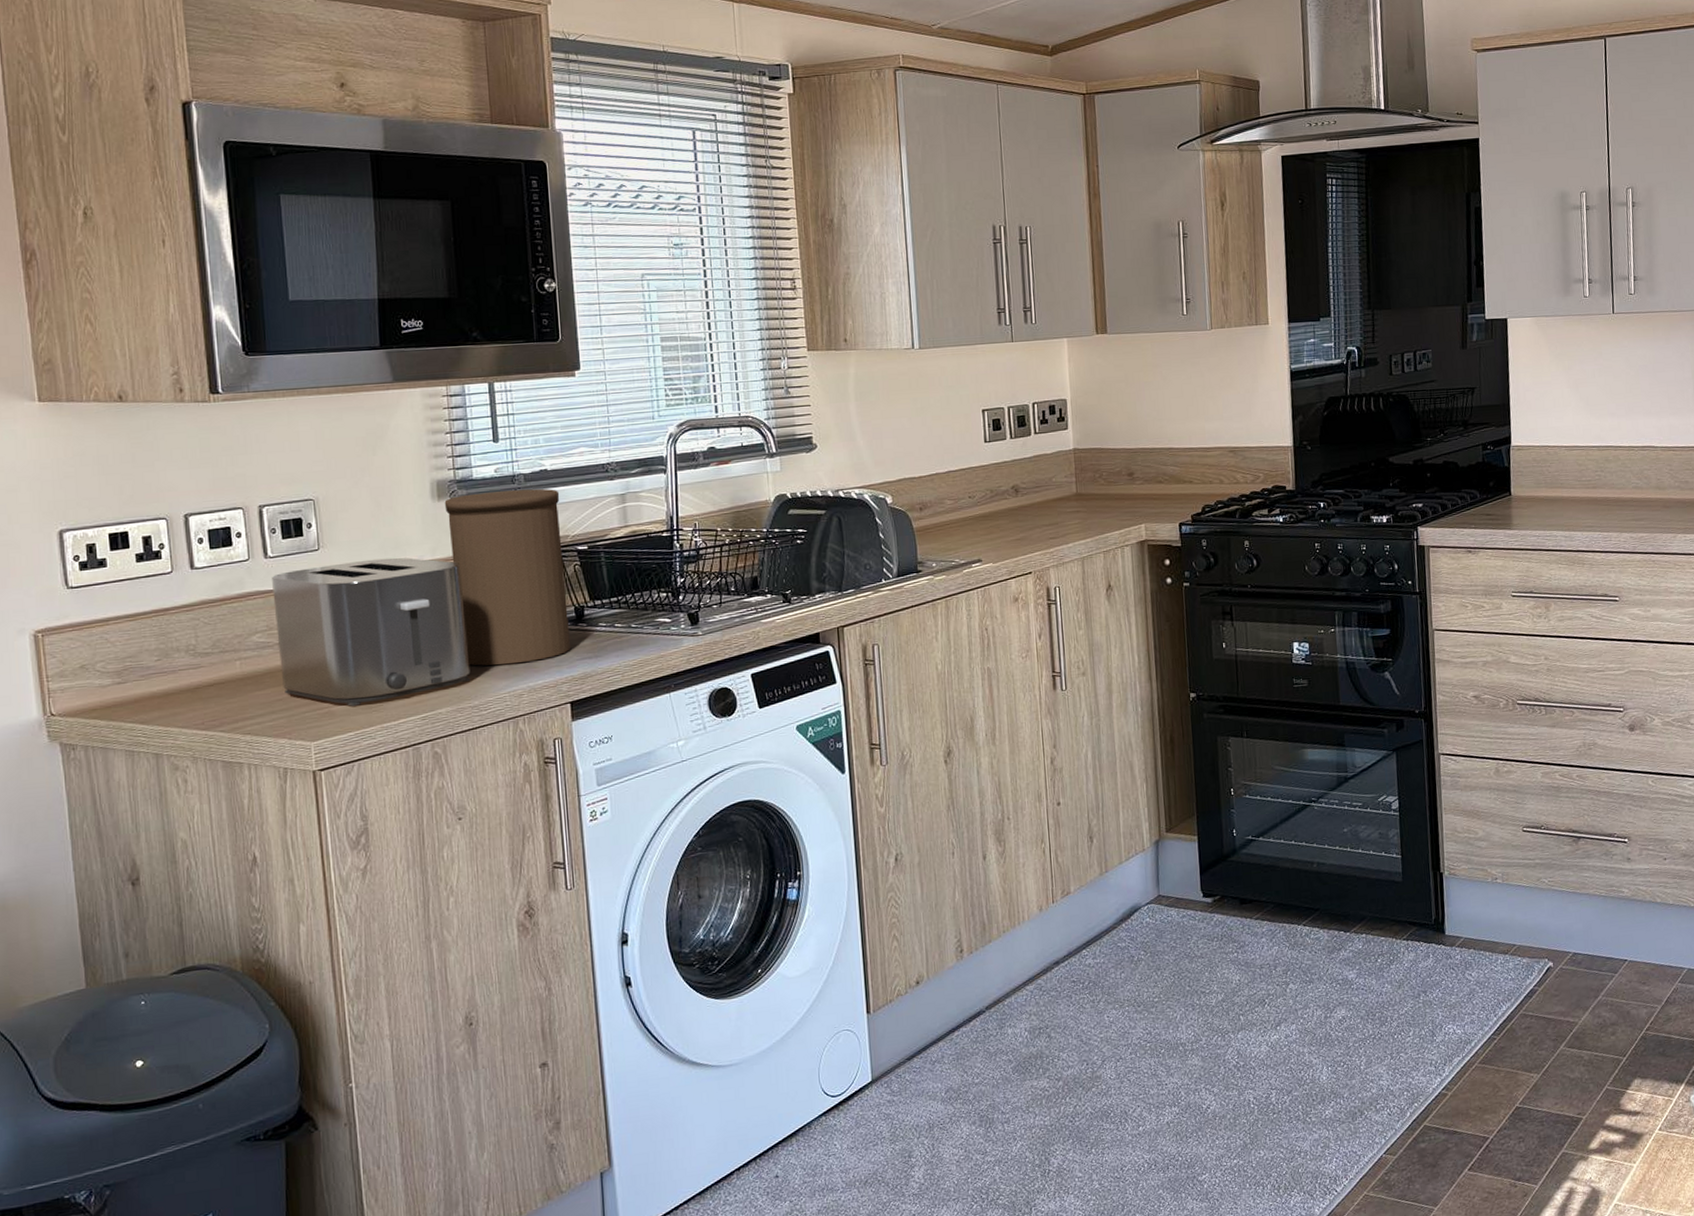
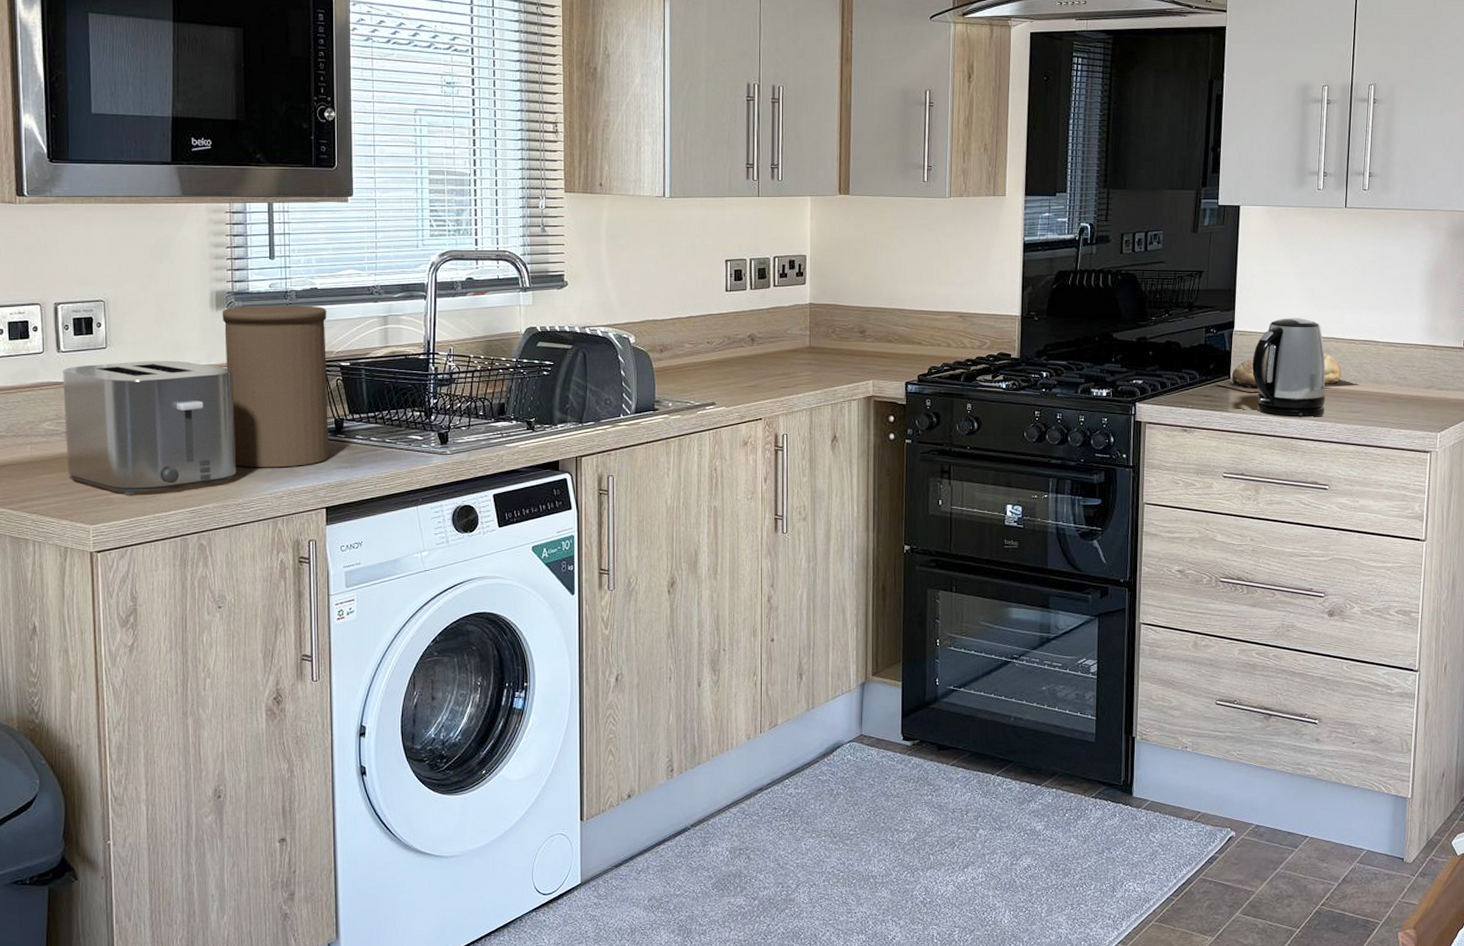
bread loaf: none [1496,463,1642,508] -> present [1215,354,1360,392]
kettle: none [1532,428,1609,531] -> present [1252,318,1325,419]

